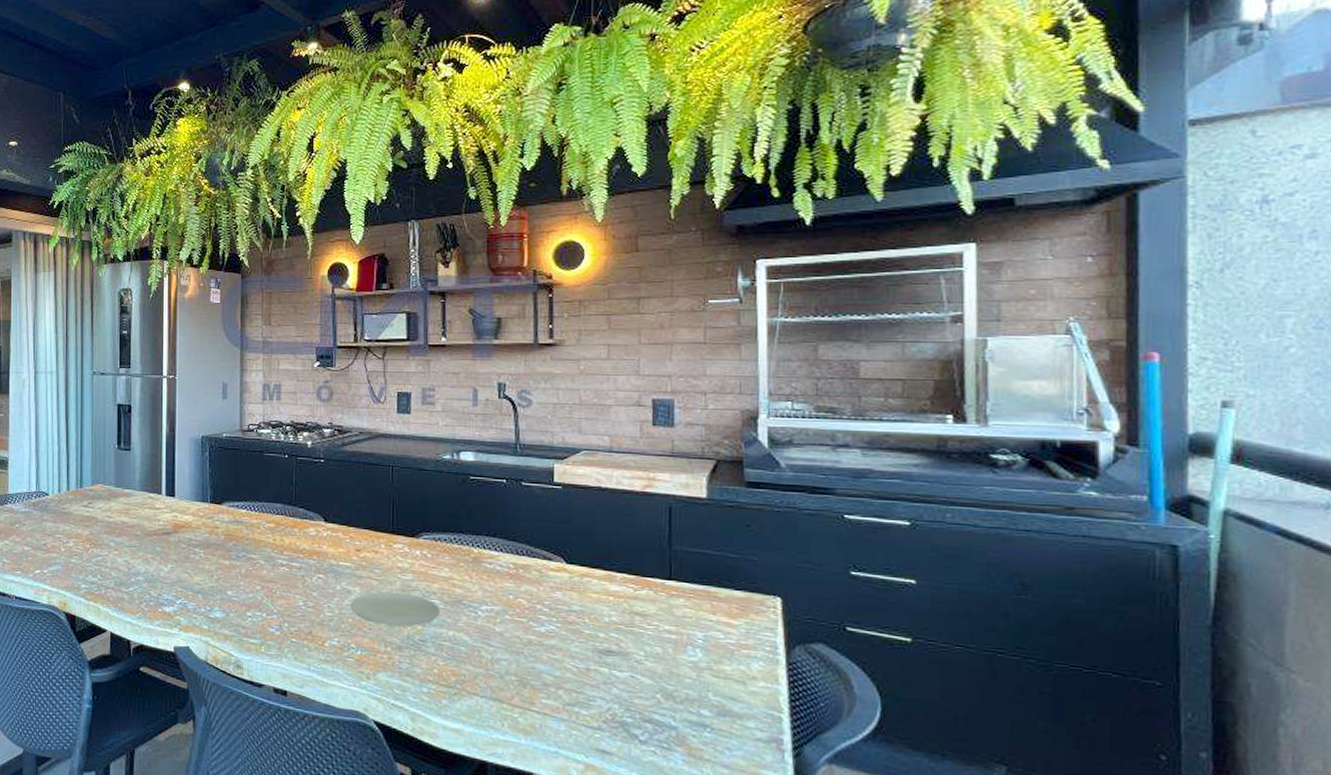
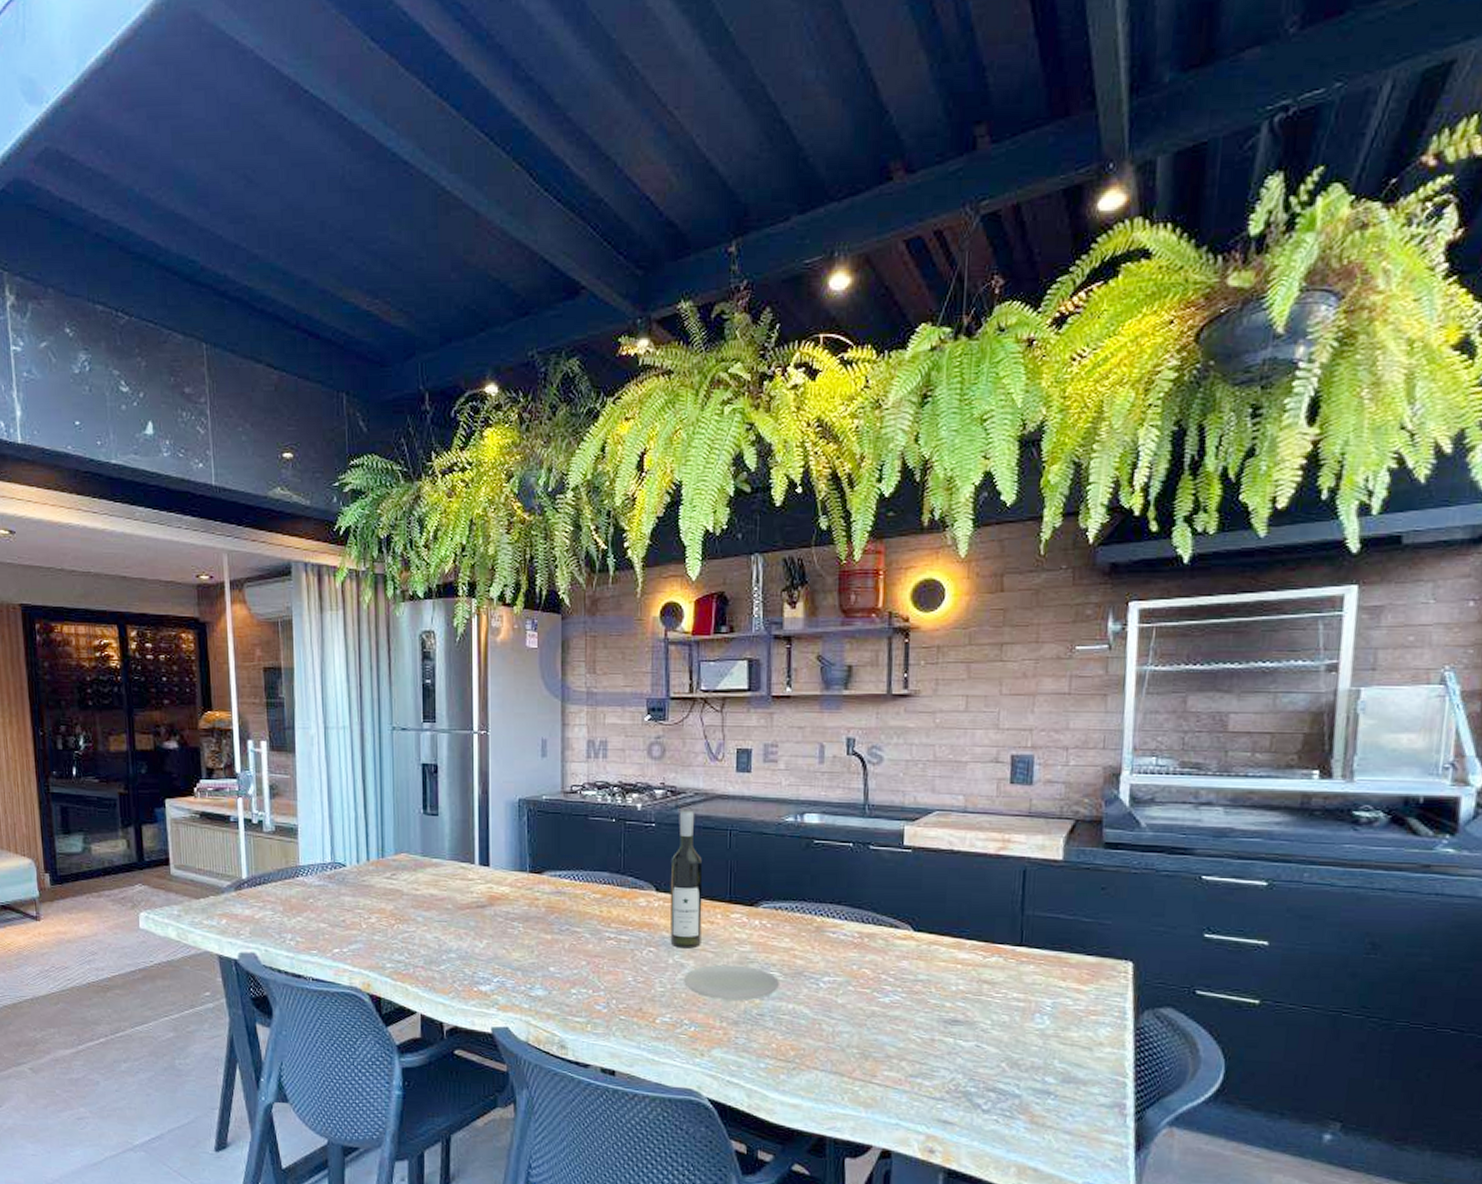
bottle: none [337,447,368,576] -> present [670,810,703,949]

